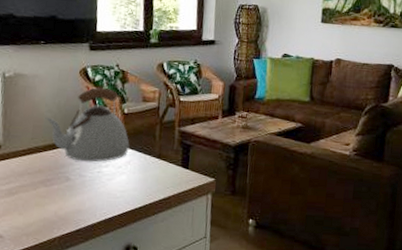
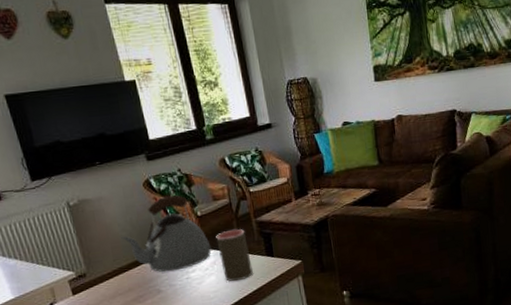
cup: none [135,133,166,186] -> present [216,228,253,282]

